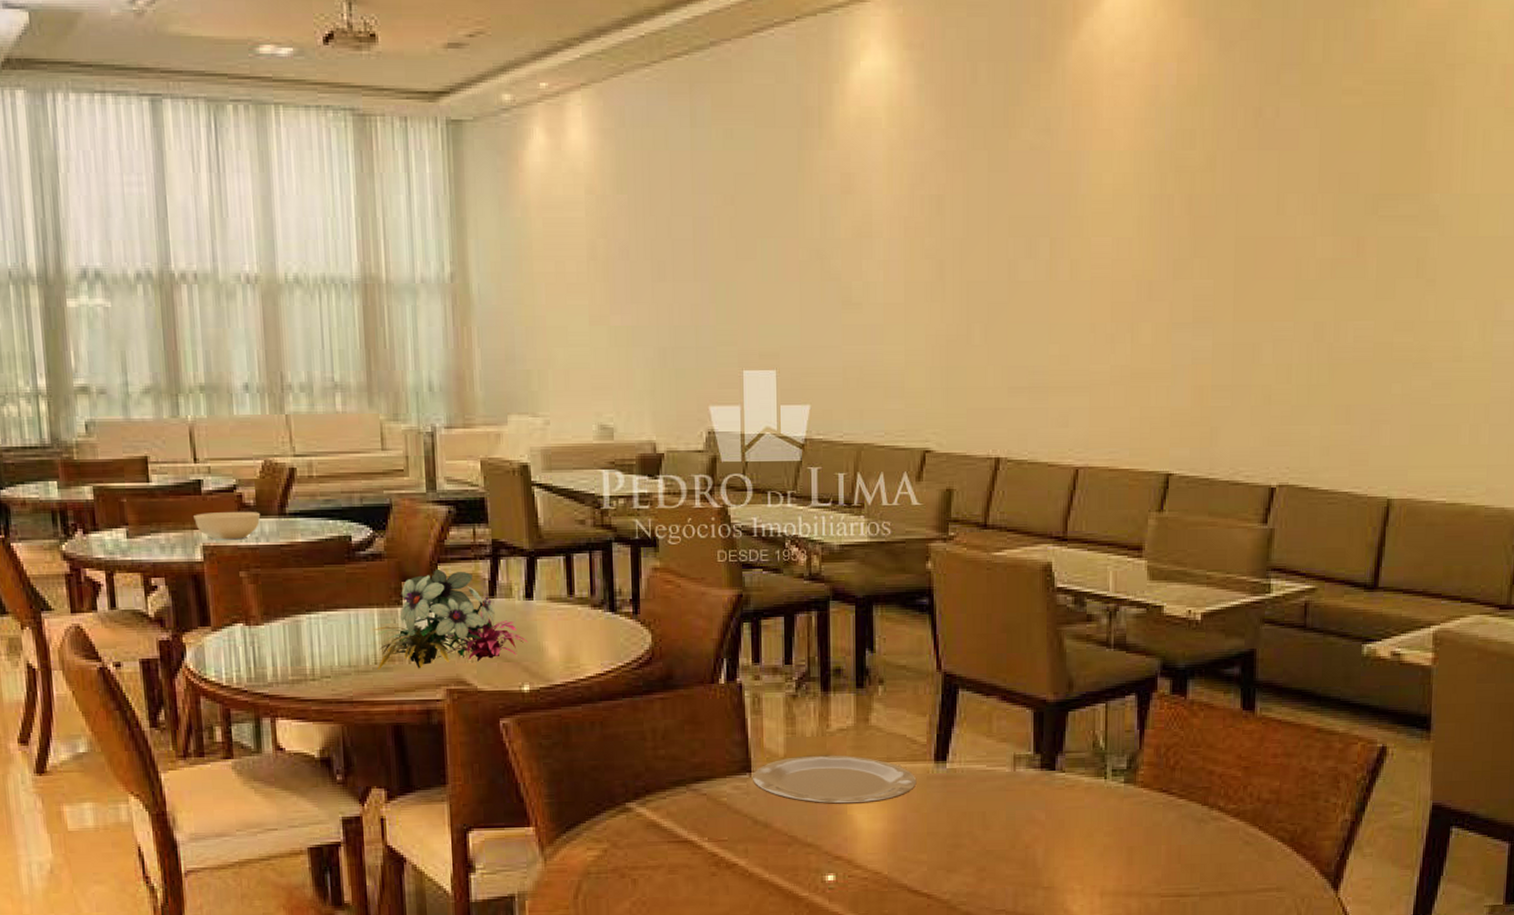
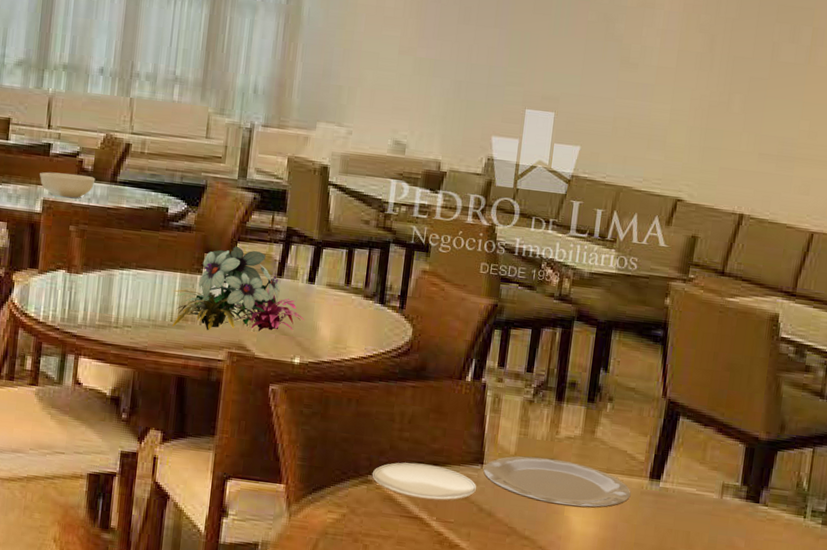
plate: none [629,781,748,821] -> present [372,462,477,501]

